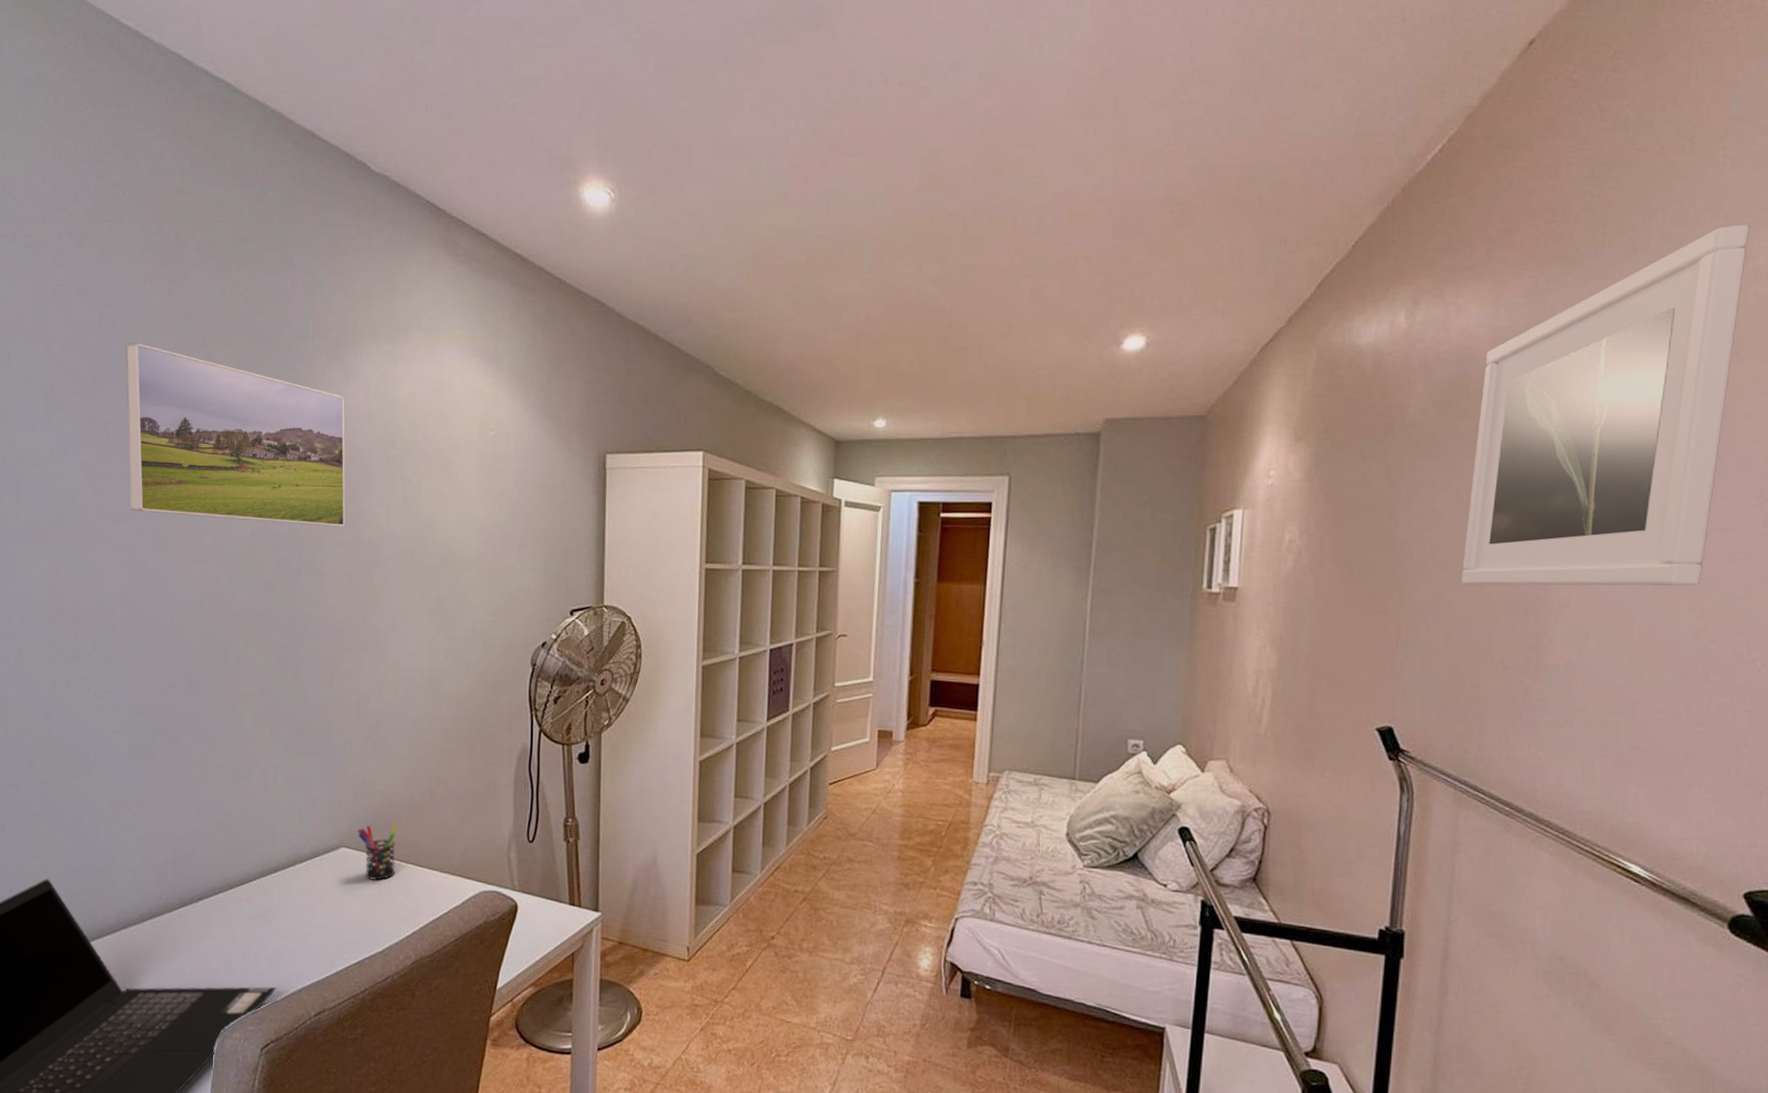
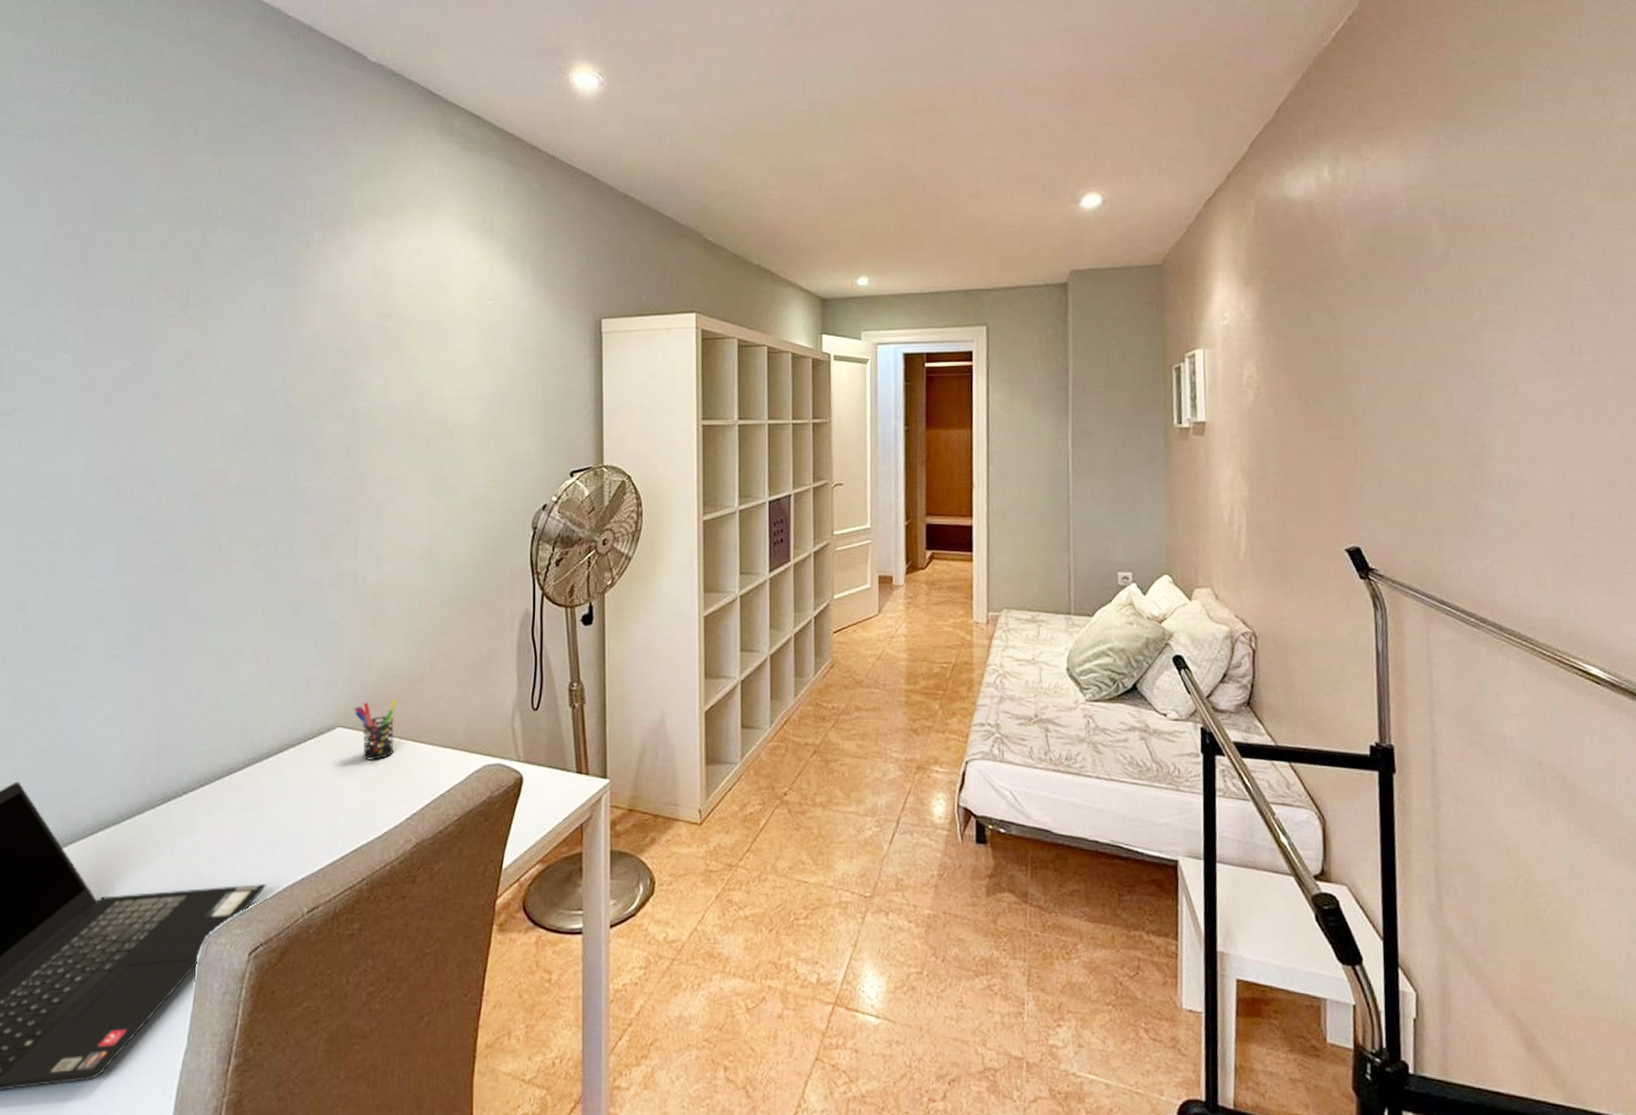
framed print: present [125,342,346,527] -> none [118,226,343,399]
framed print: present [1460,224,1750,586] -> none [1403,86,1614,410]

